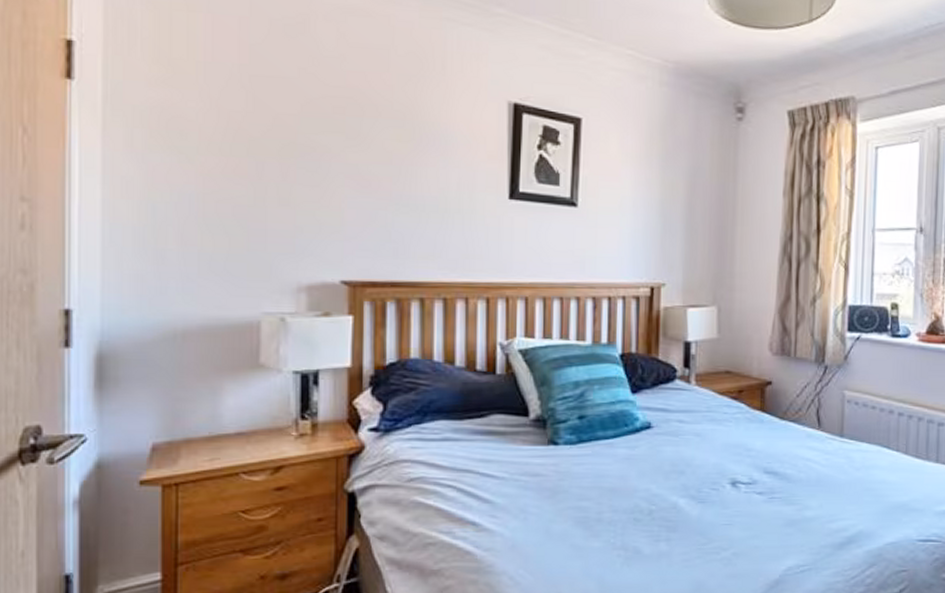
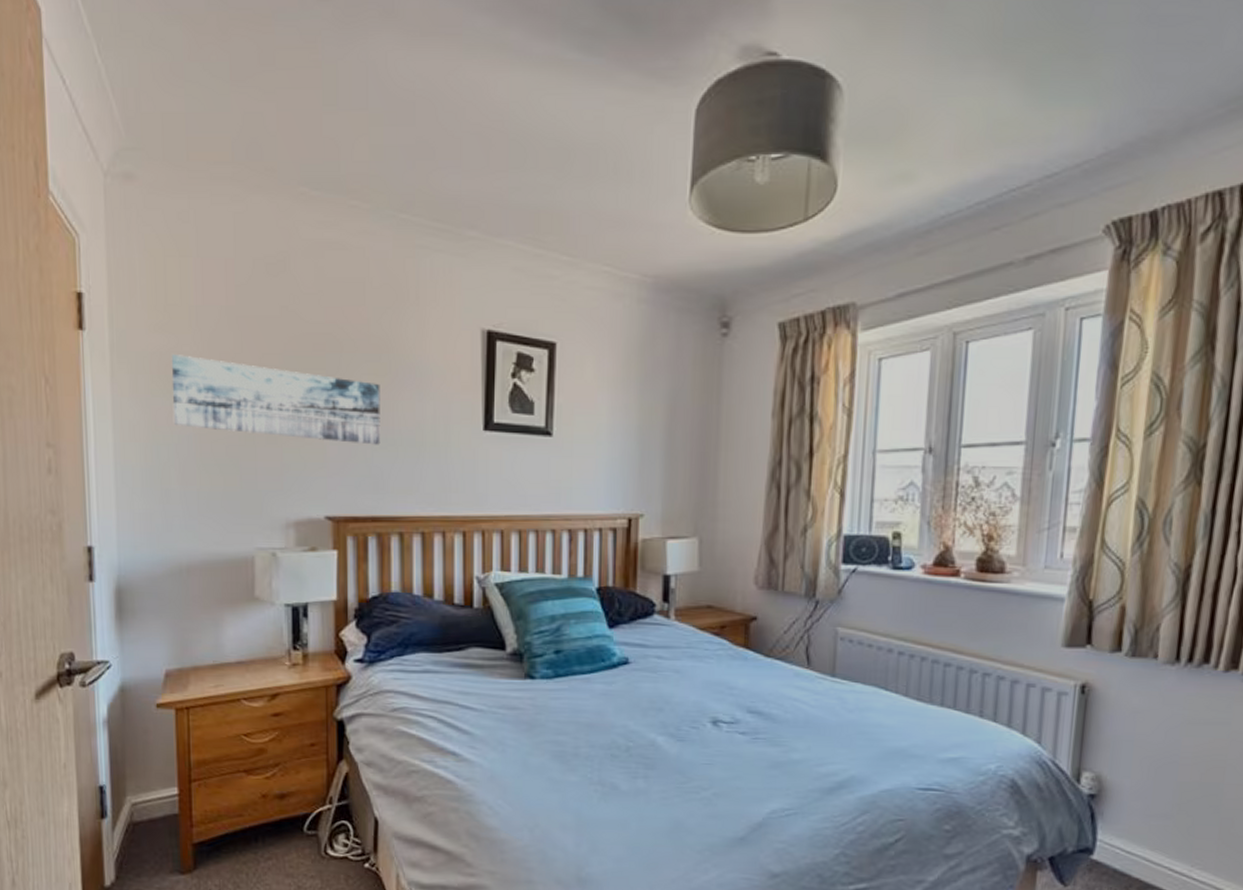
wall art: none [173,110,403,210] -> present [171,355,381,445]

